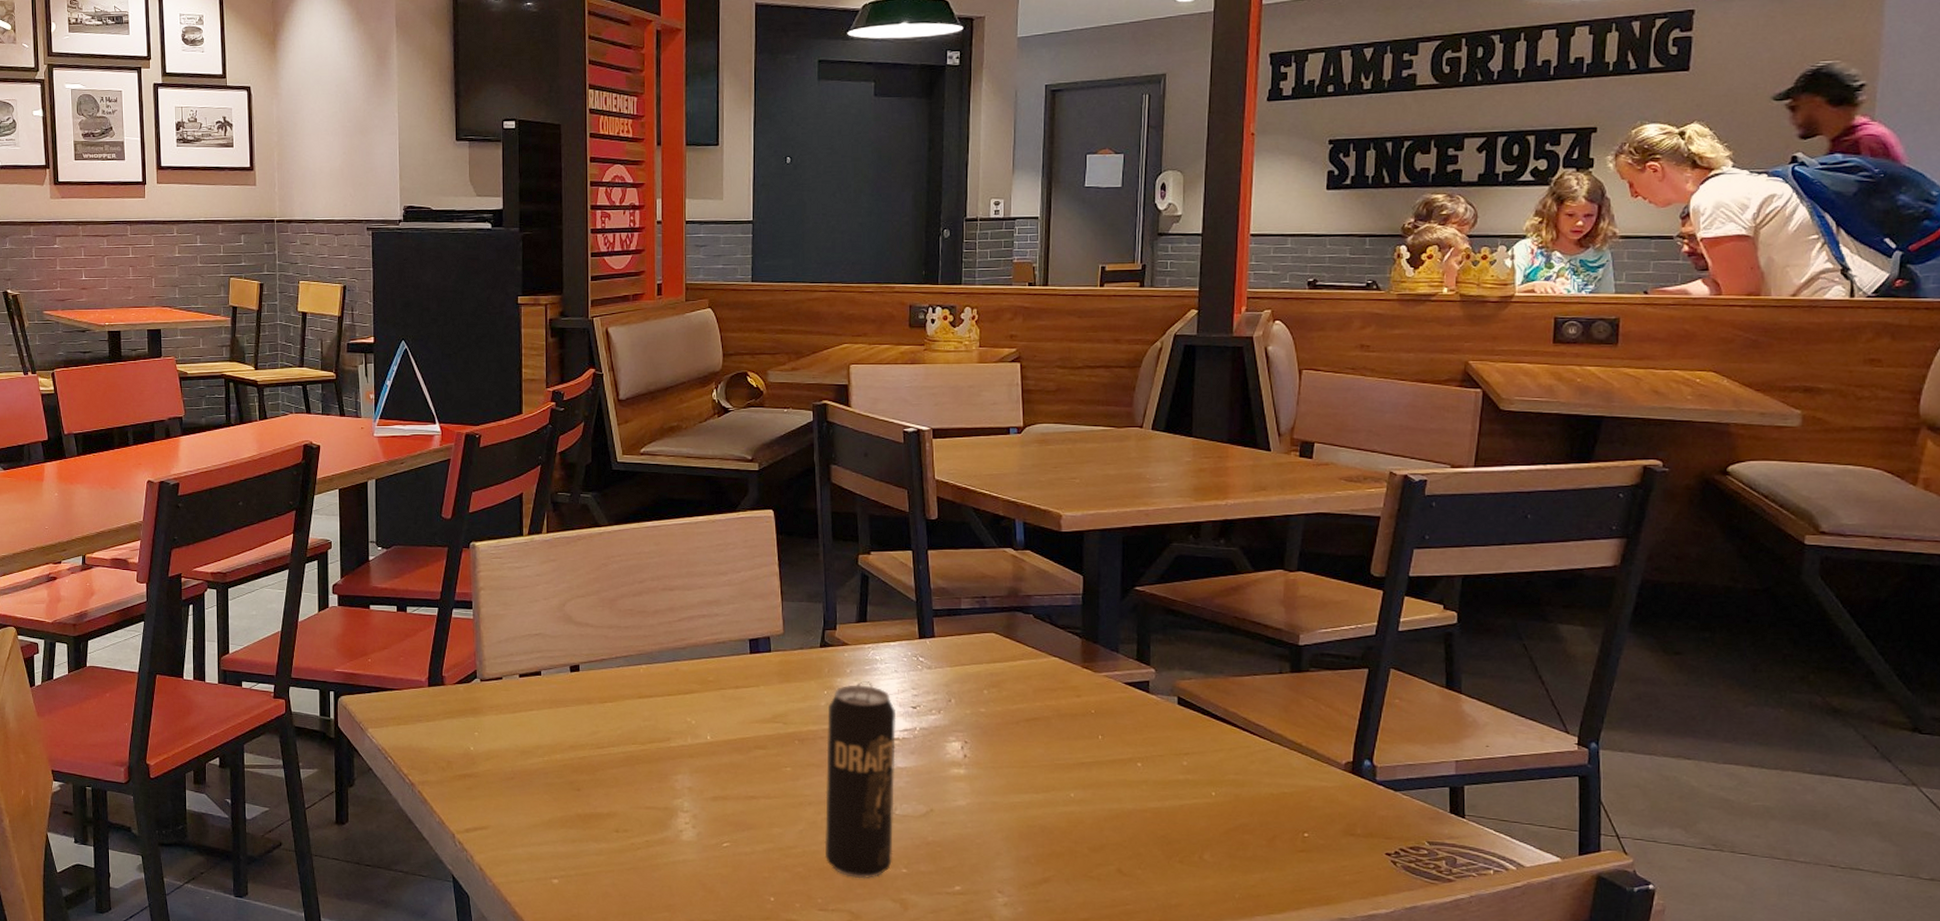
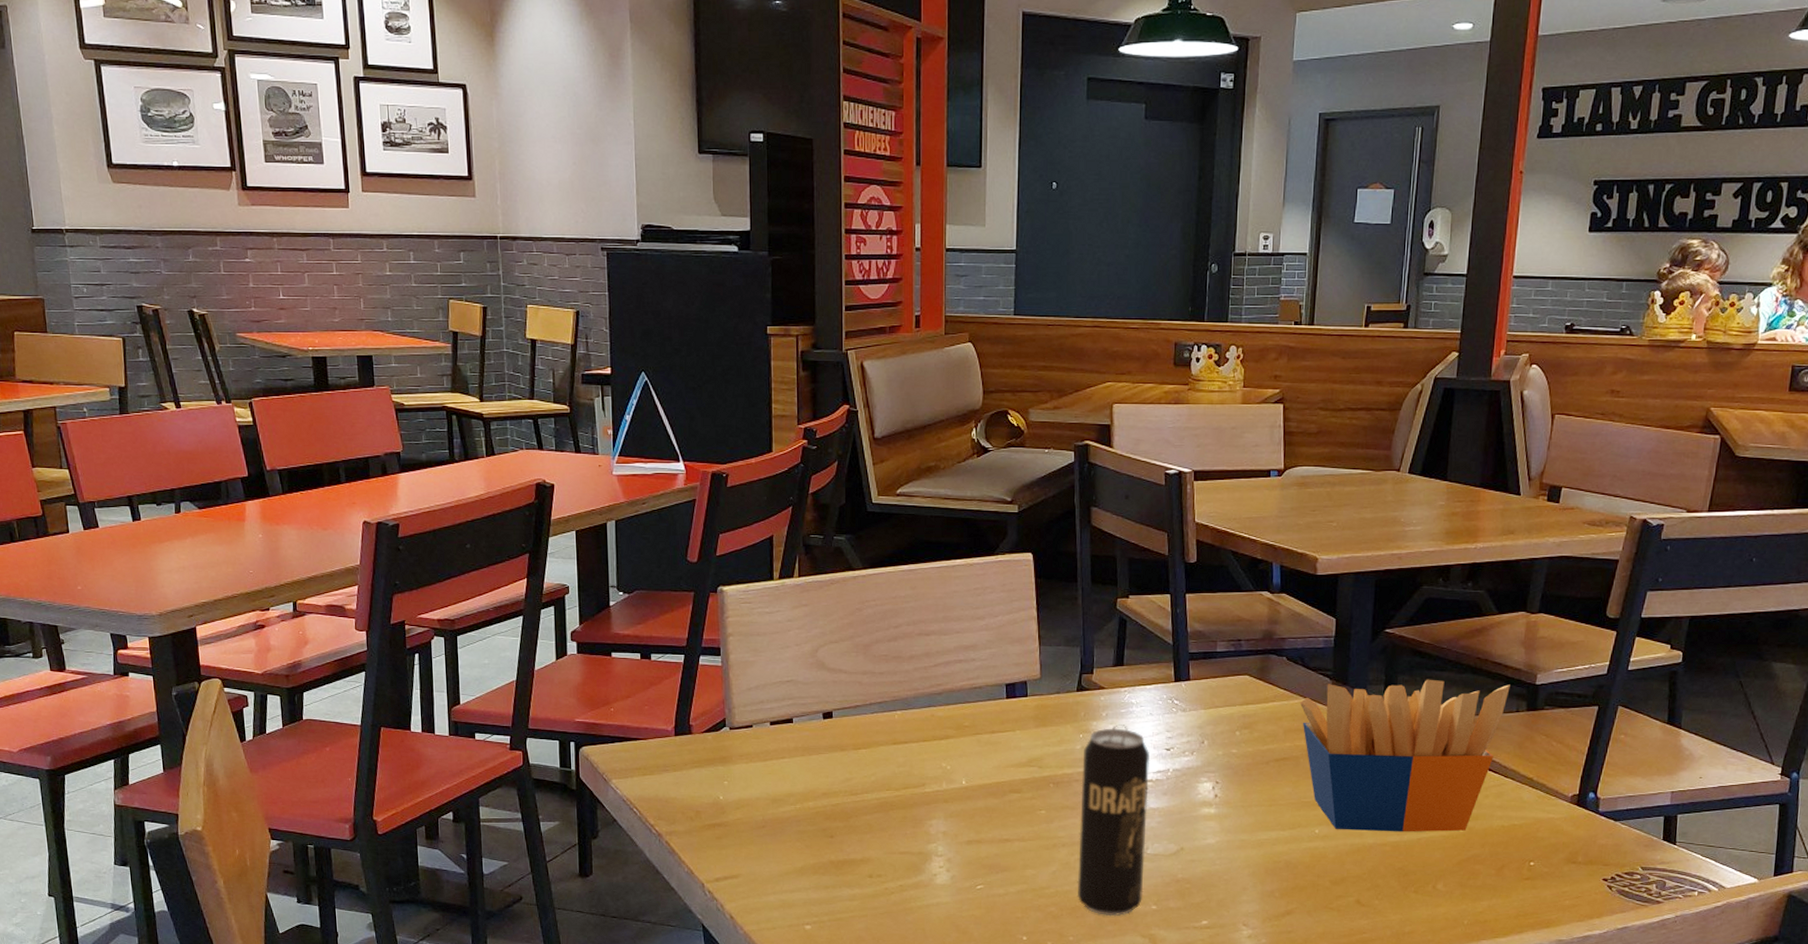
french fries: none [1048,638,1271,798] -> present [1299,679,1510,832]

